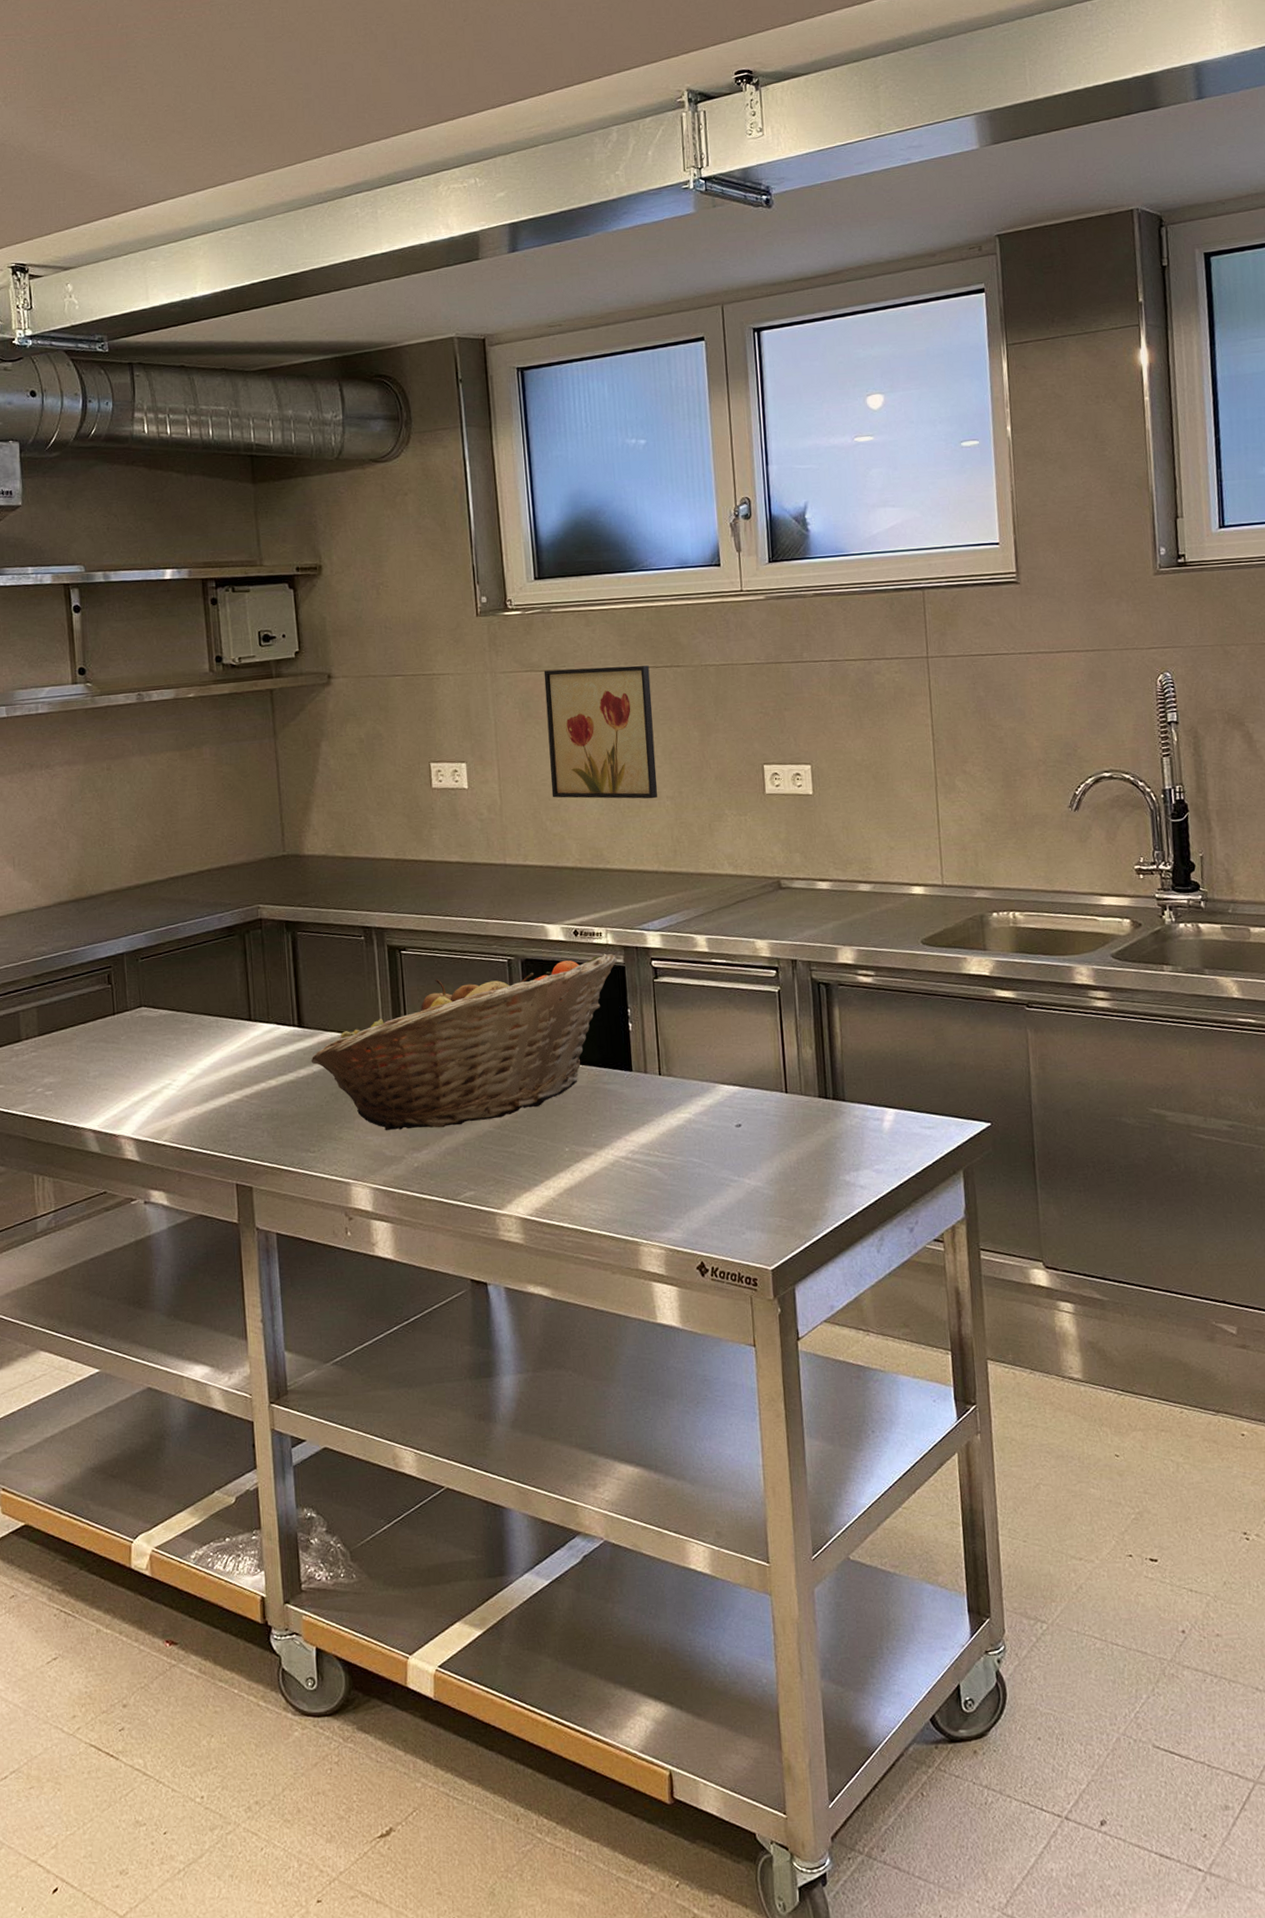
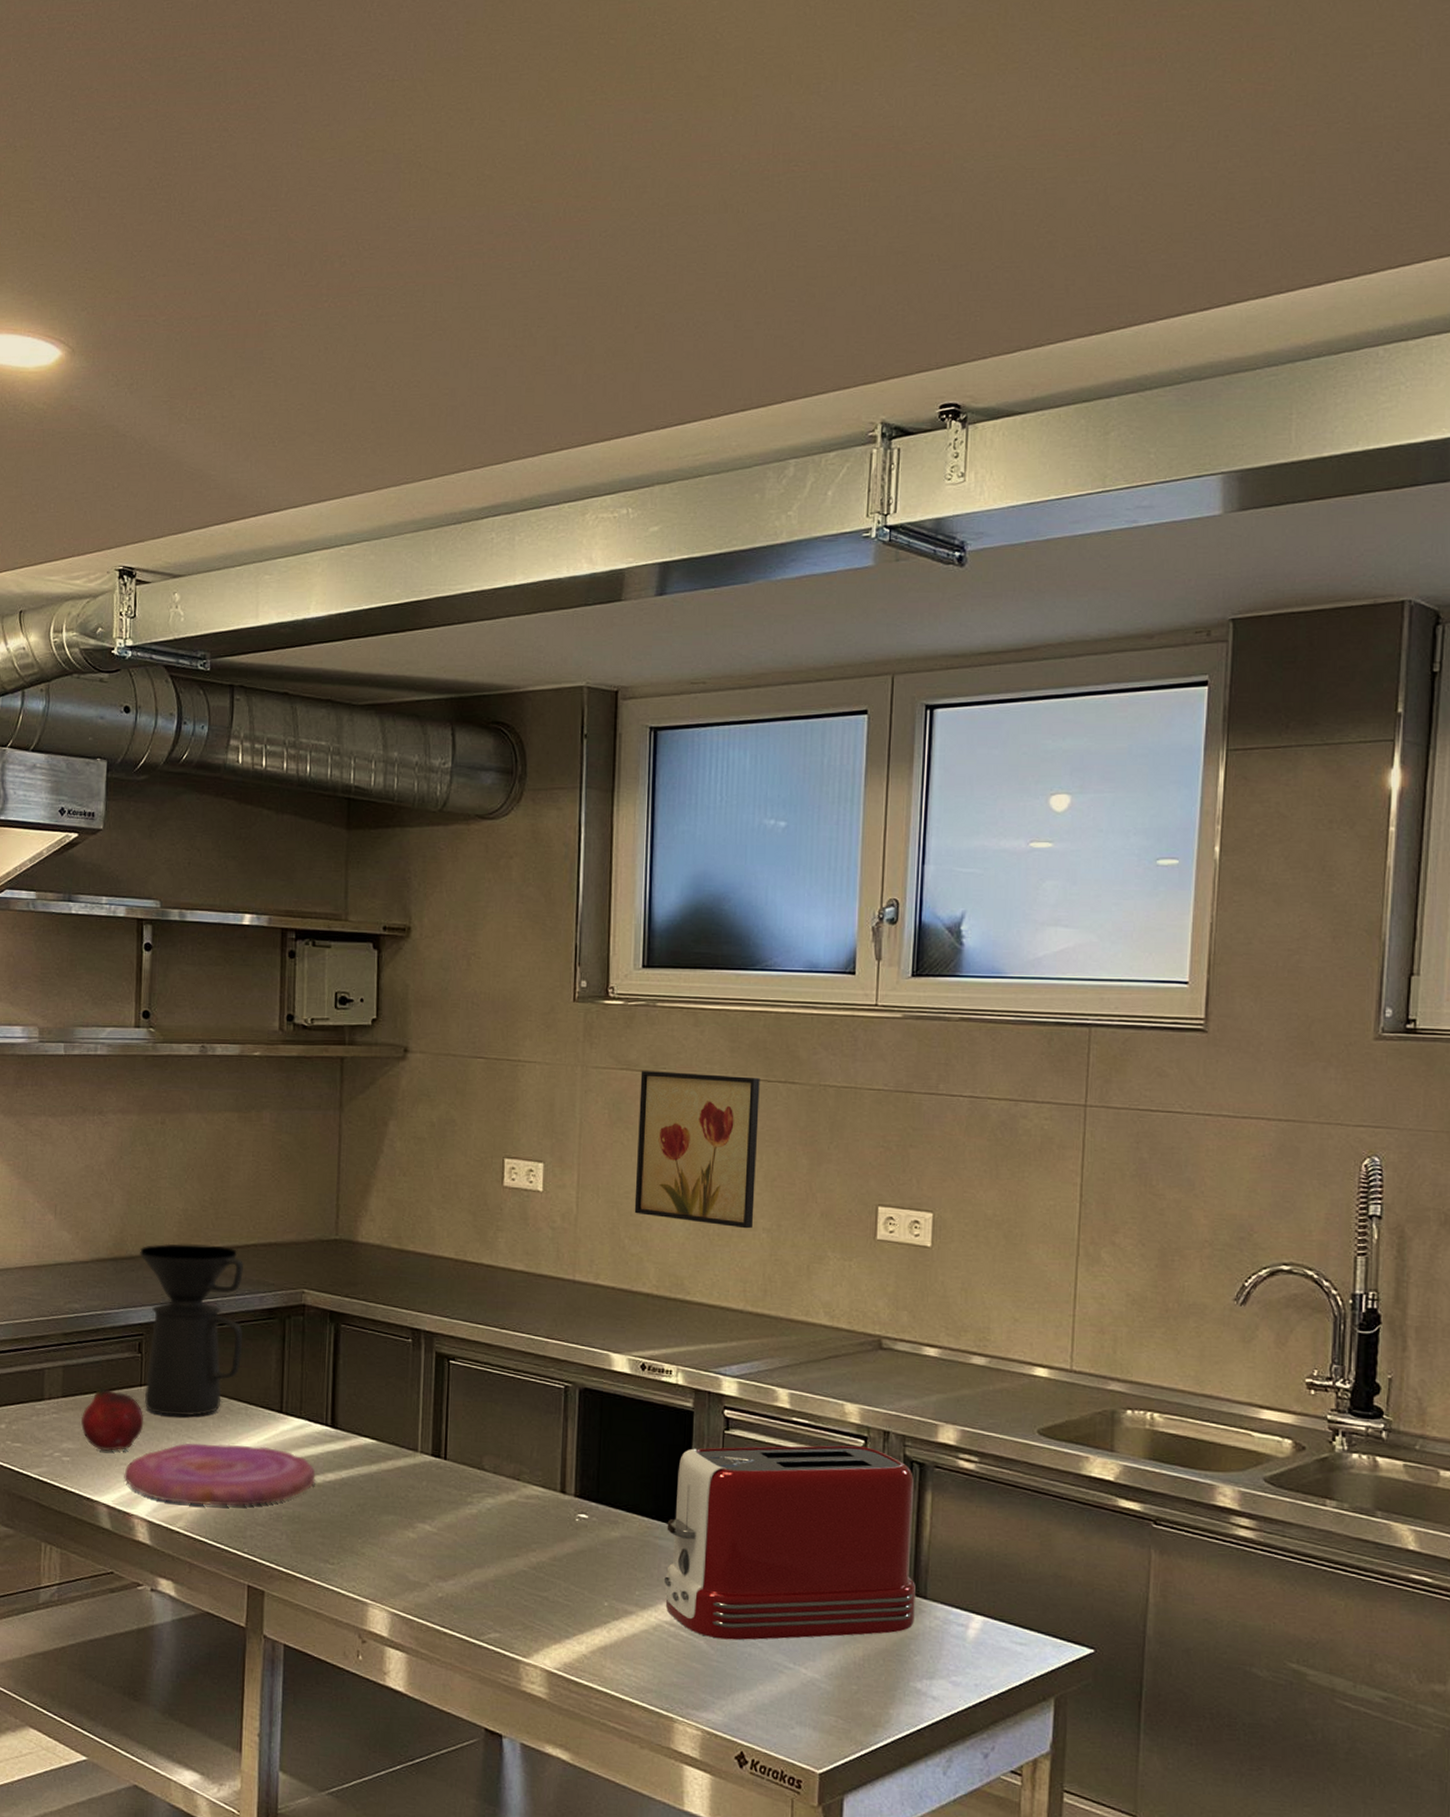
fruit: none [60,1020,121,1080] -> present [81,1386,144,1451]
coffee maker: none [98,875,208,1038] -> present [139,1243,245,1417]
plate: none [107,1053,289,1118] -> present [124,1443,316,1506]
fruit basket: present [311,953,617,1131] -> none [340,1394,686,1560]
toaster: none [613,976,837,1165] -> present [663,1445,916,1640]

